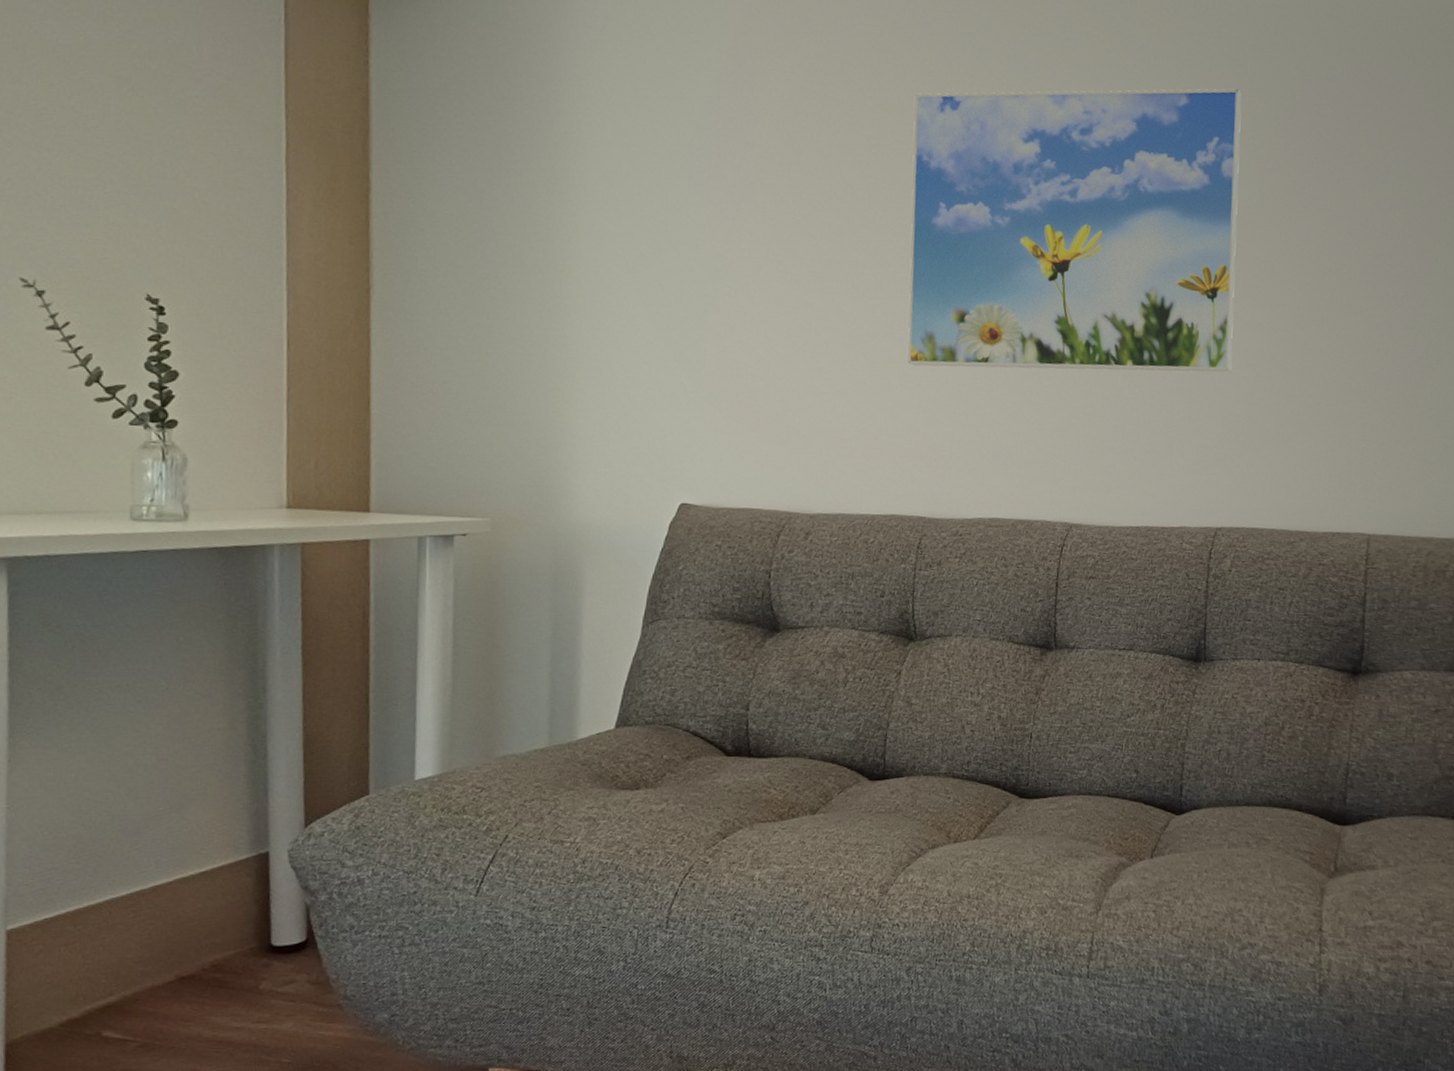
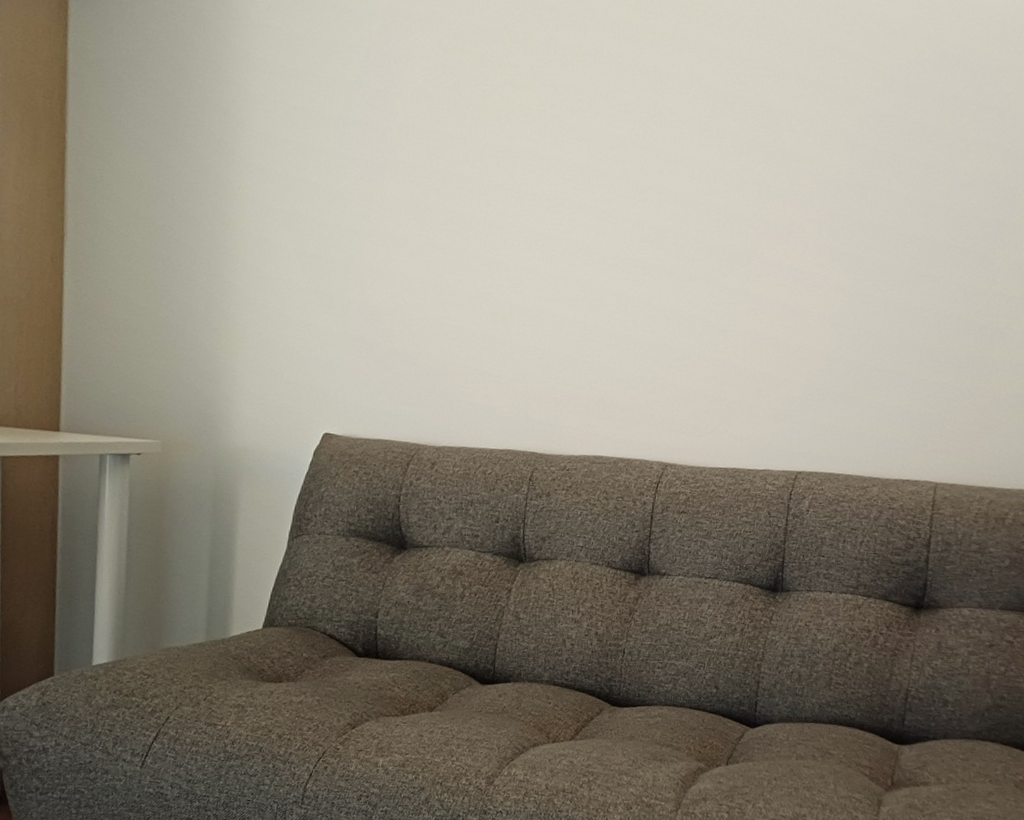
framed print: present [907,88,1242,373] -> none [526,70,836,331]

